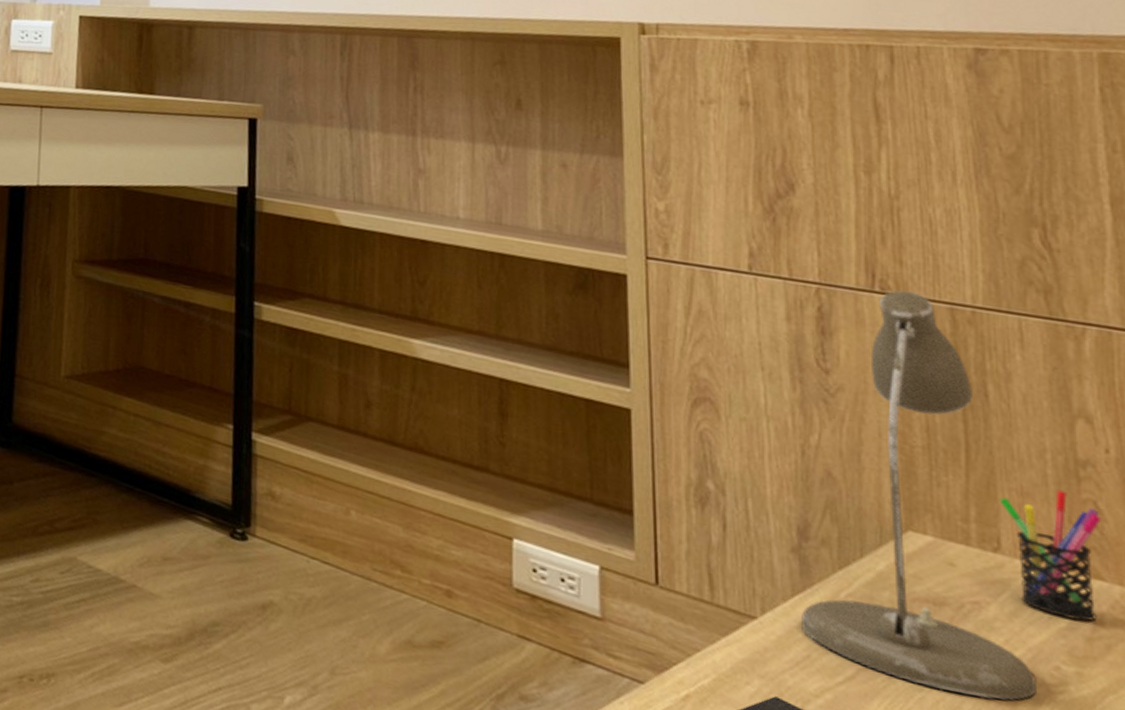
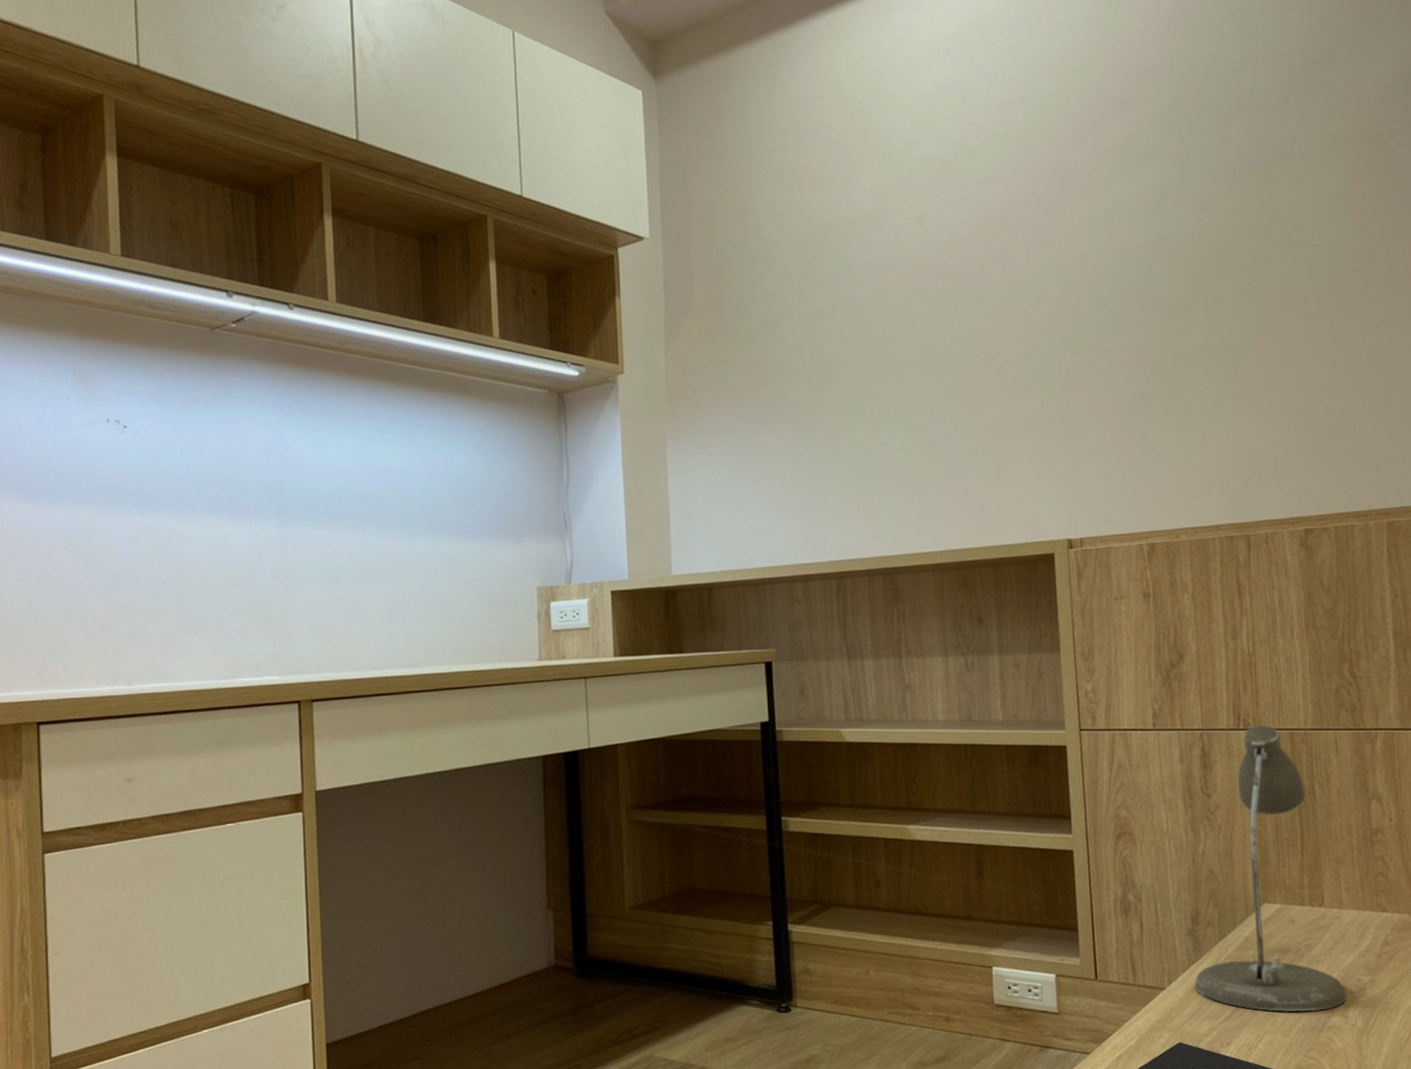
pen holder: present [998,489,1102,621] -> none [1322,853,1387,943]

